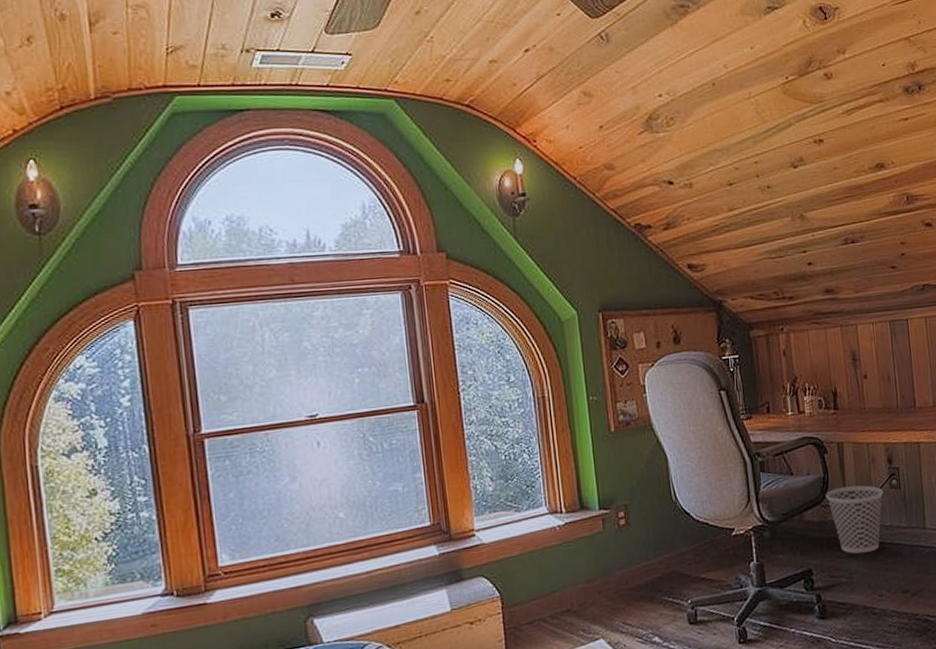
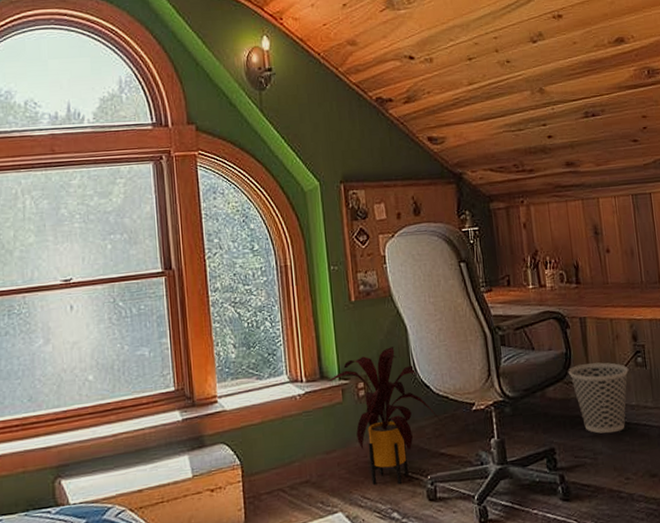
house plant: none [587,475,702,611] -> present [327,346,442,485]

